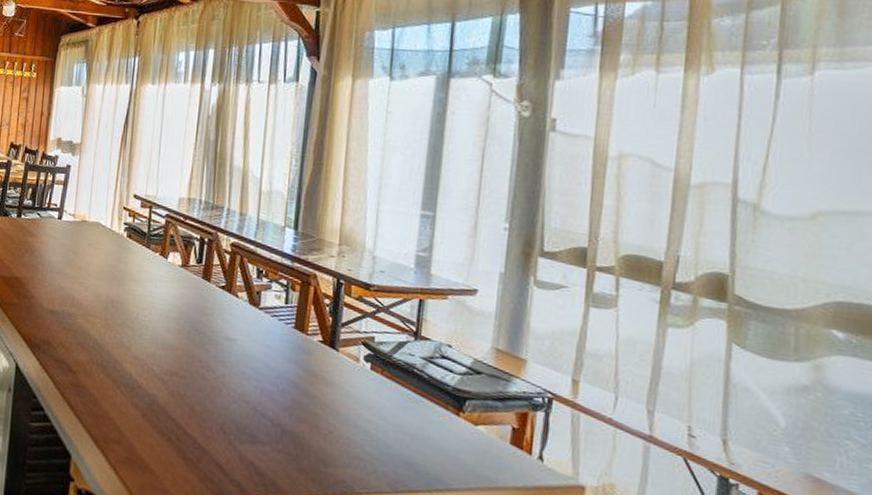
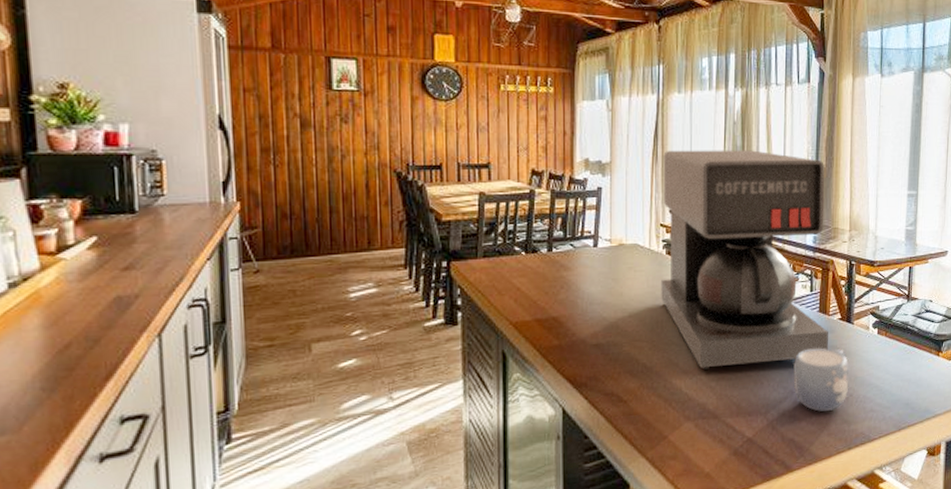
coffee maker: none [118,137,311,374] -> present [661,150,829,370]
mug: none [258,366,331,444] -> present [792,348,850,412]

